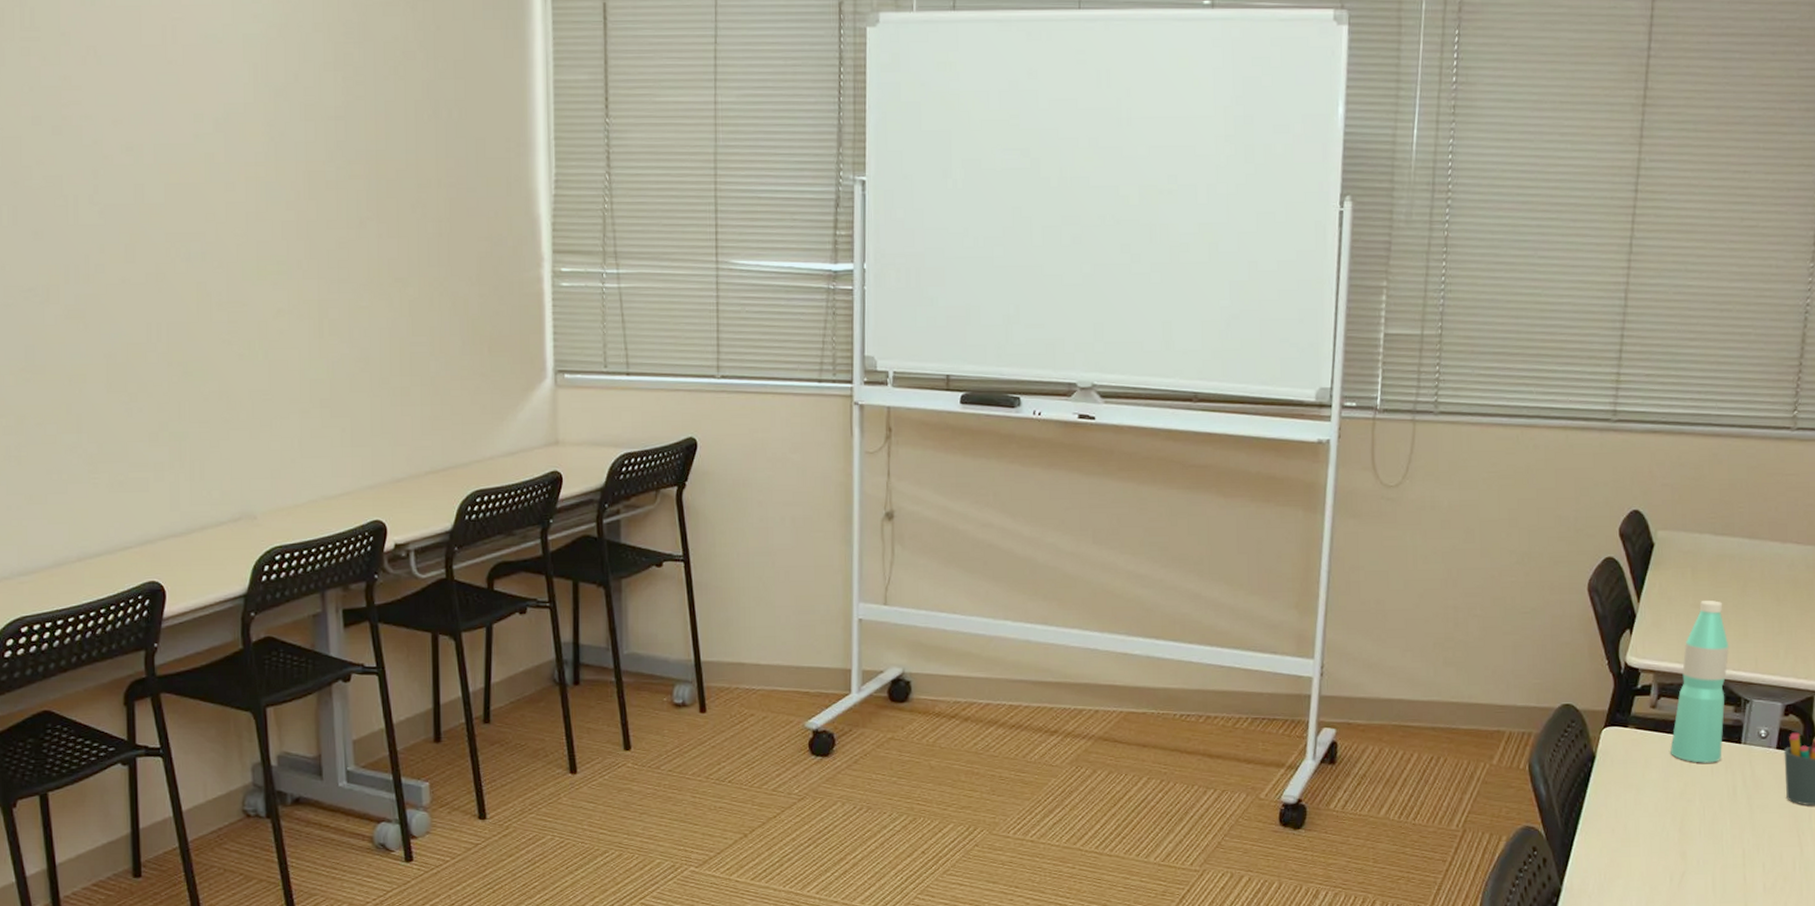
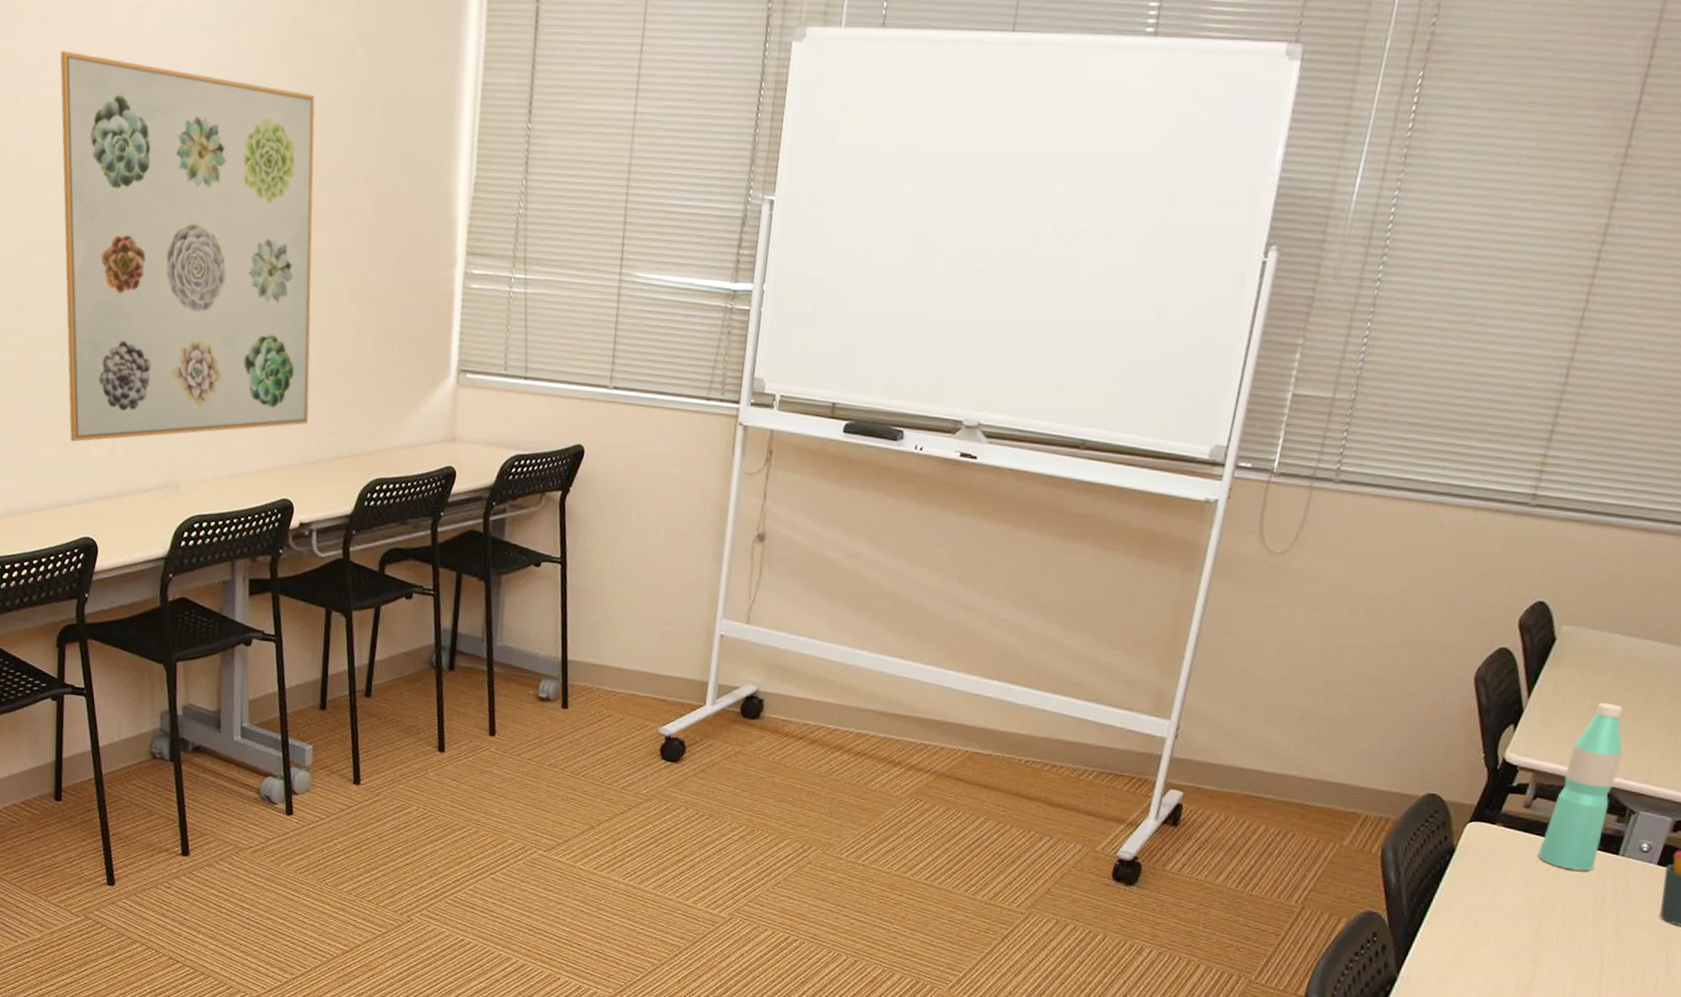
wall art: none [86,68,396,479] -> present [60,51,315,442]

